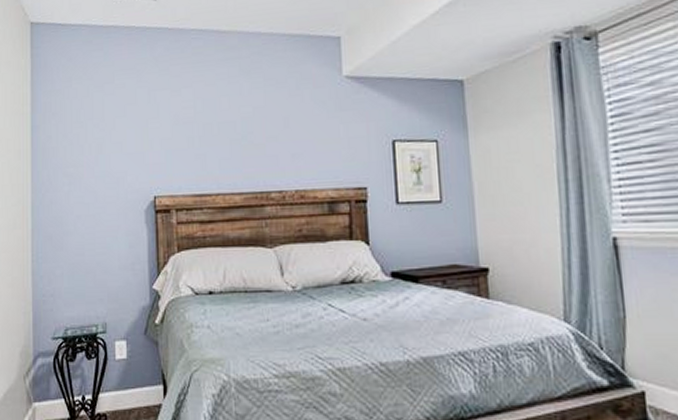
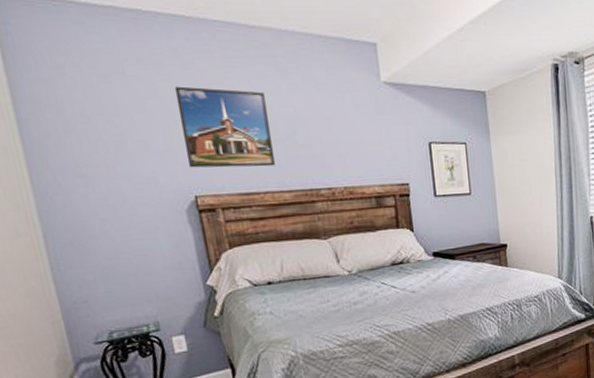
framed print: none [151,91,230,169] -> present [174,86,276,168]

